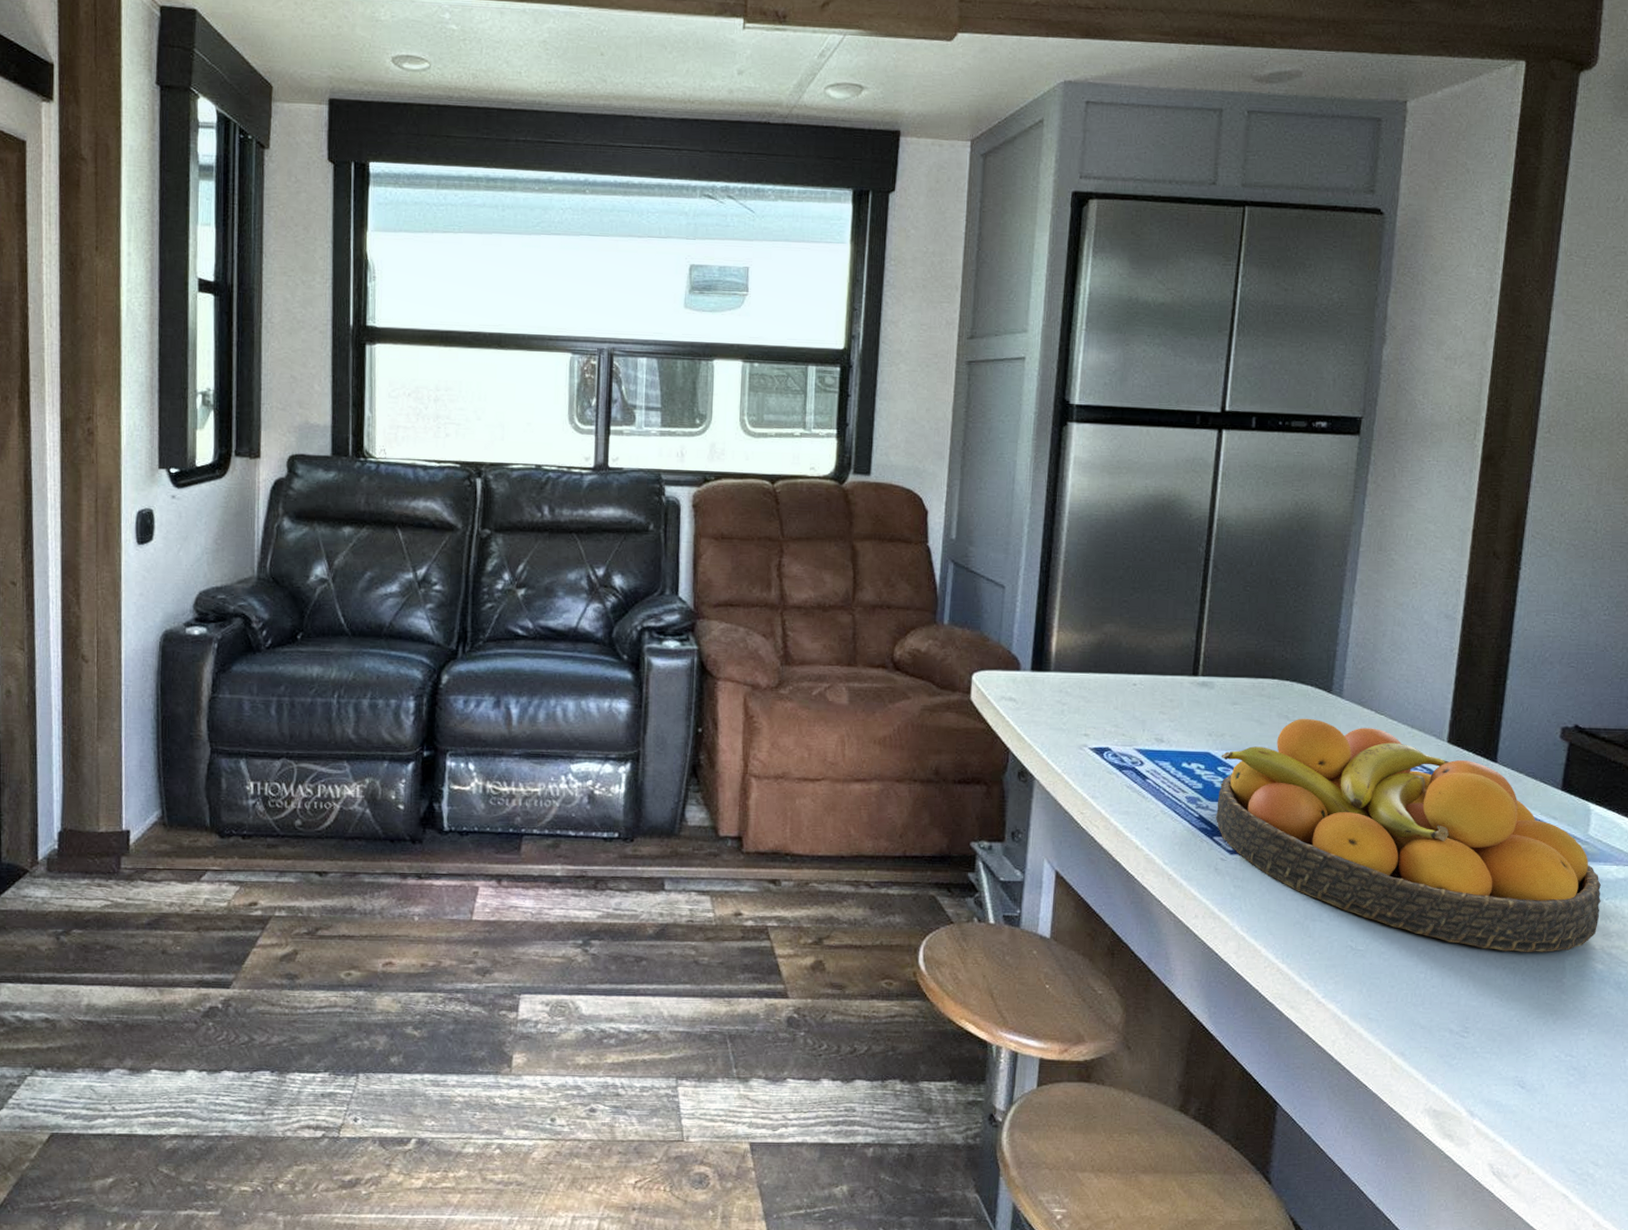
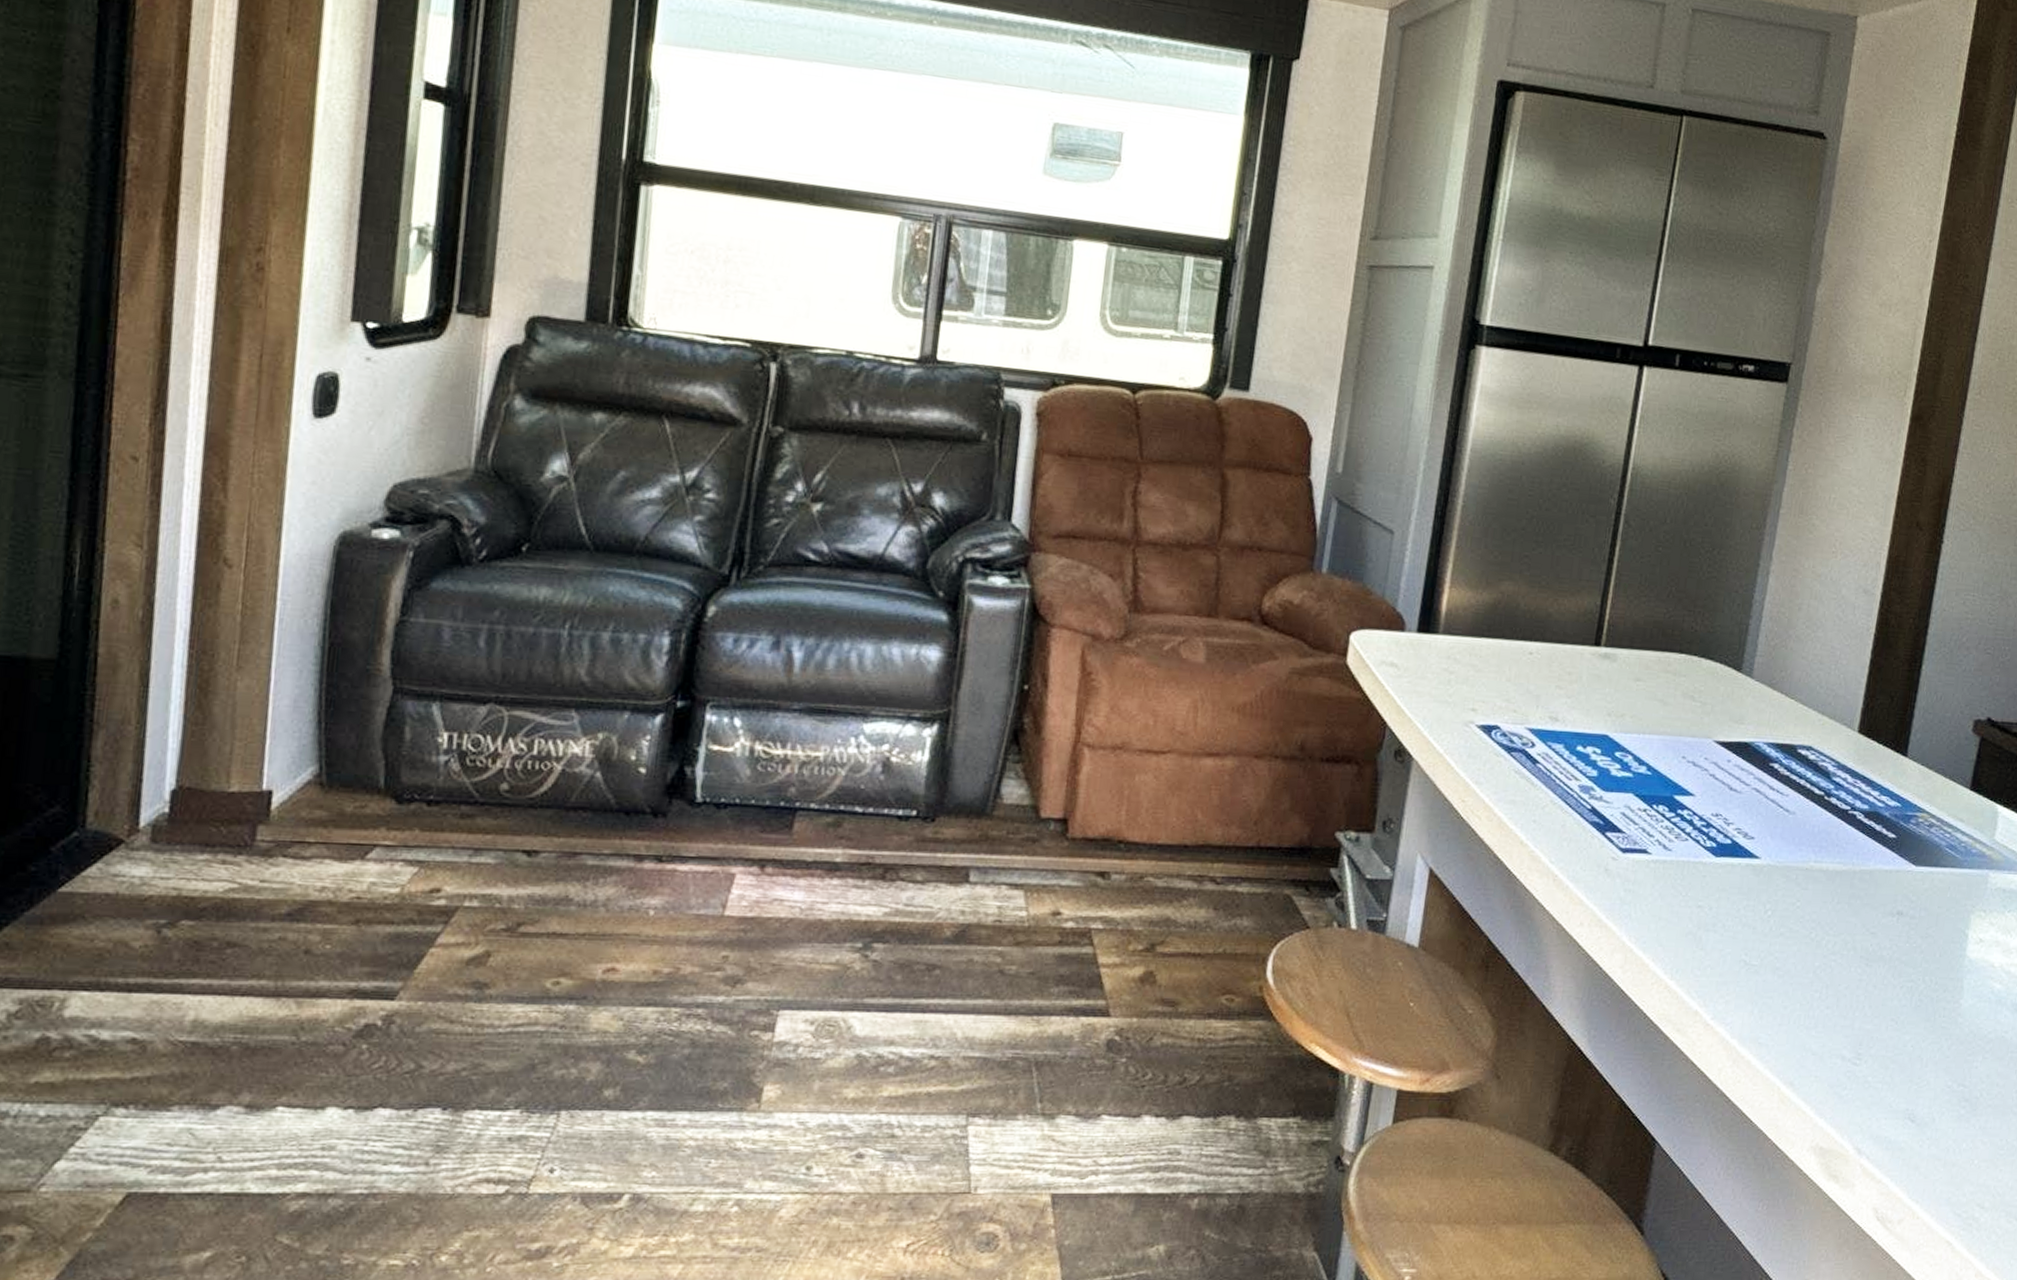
fruit bowl: present [1216,718,1601,952] -> none [1609,699,2004,970]

